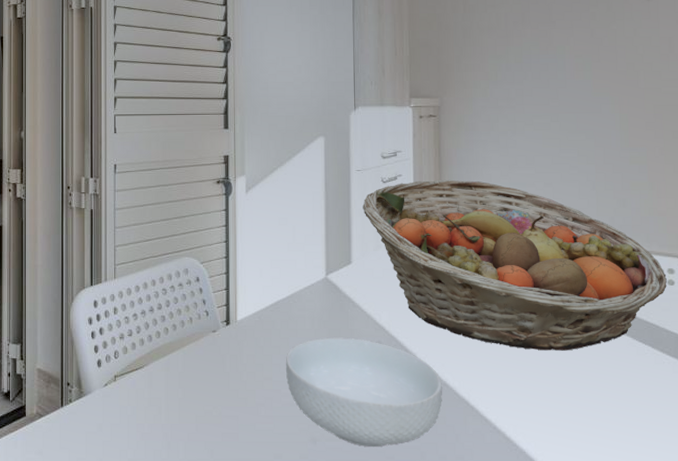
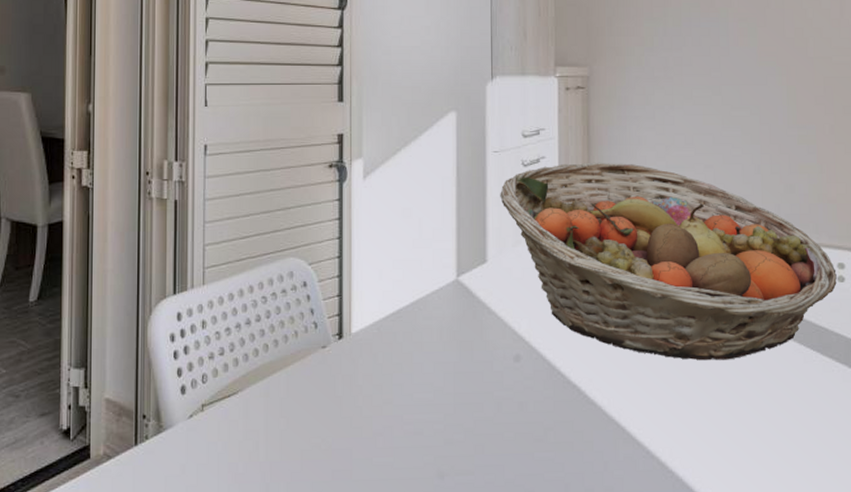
cereal bowl: present [286,337,442,448] -> none [409,351,589,481]

